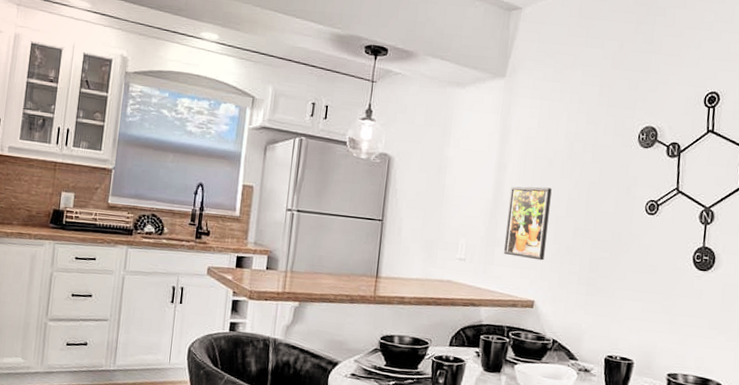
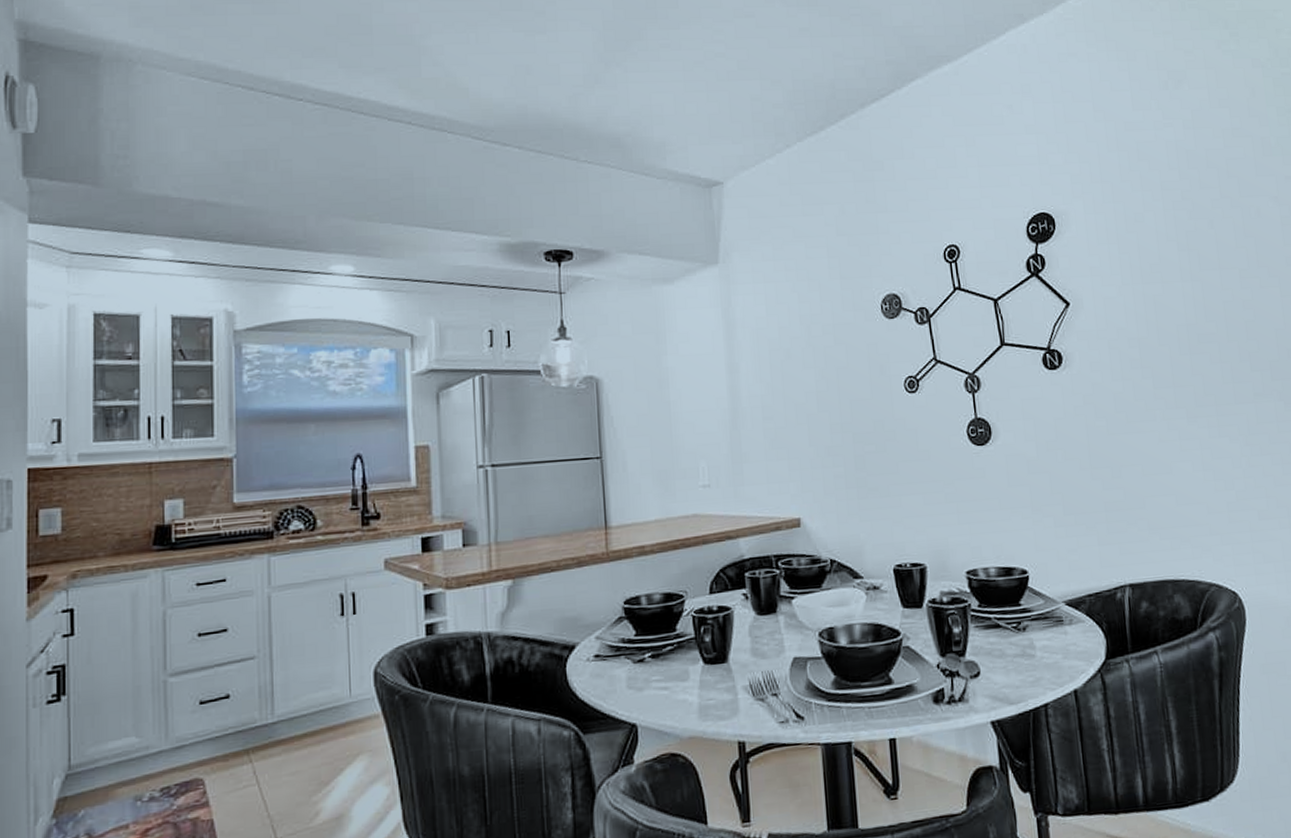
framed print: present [504,186,552,261] -> none [749,382,802,471]

